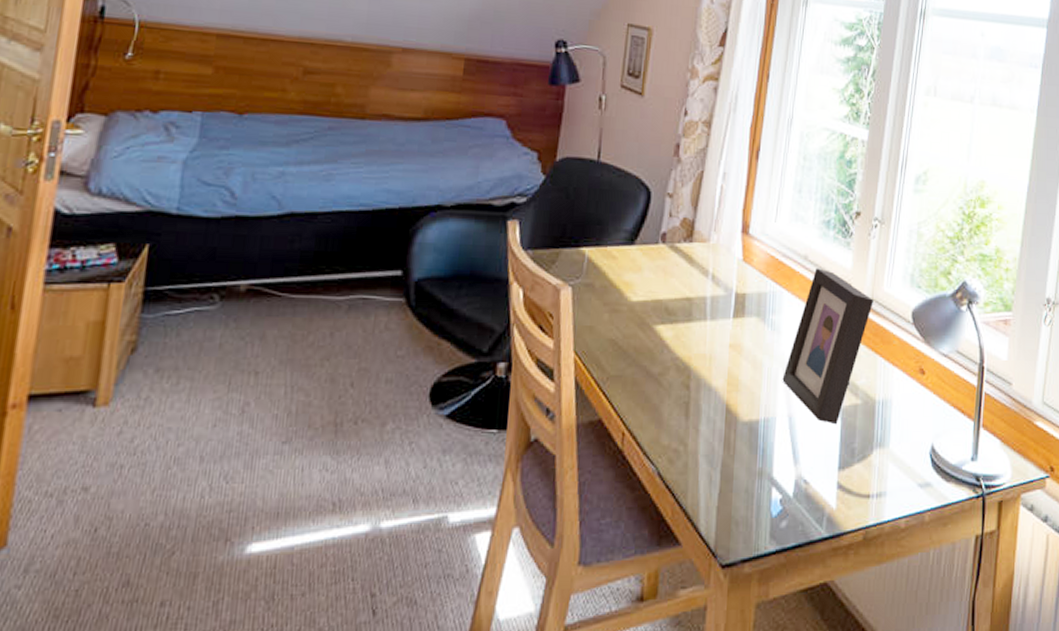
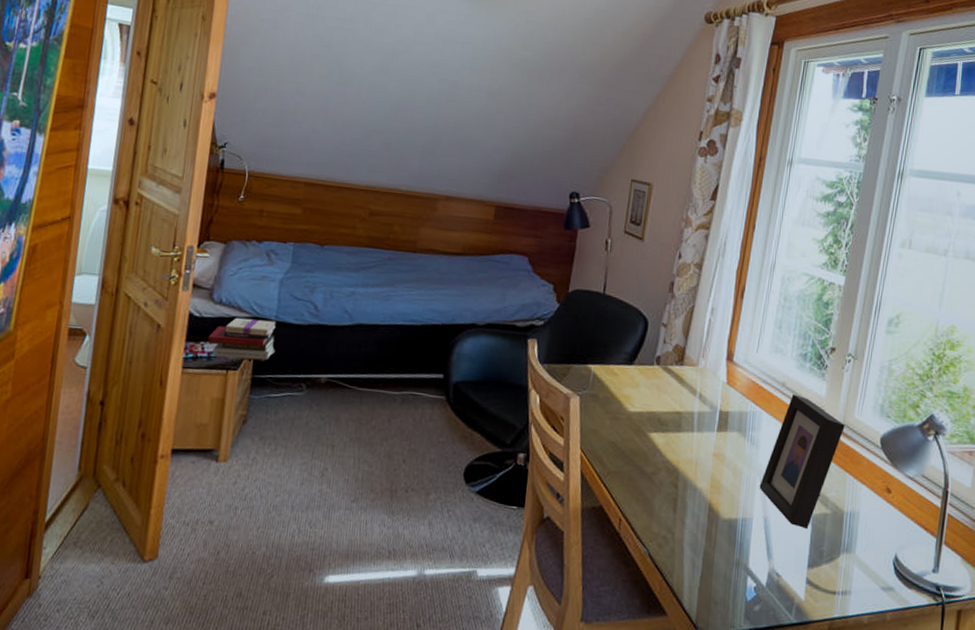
books: none [80,212,178,269] -> present [207,317,276,362]

